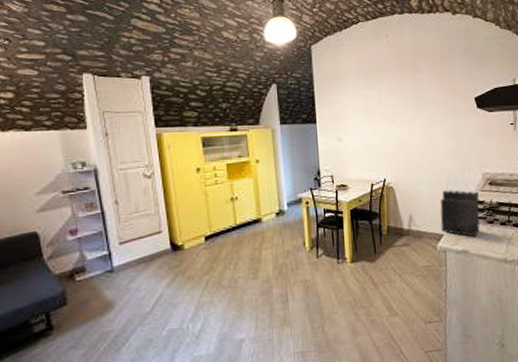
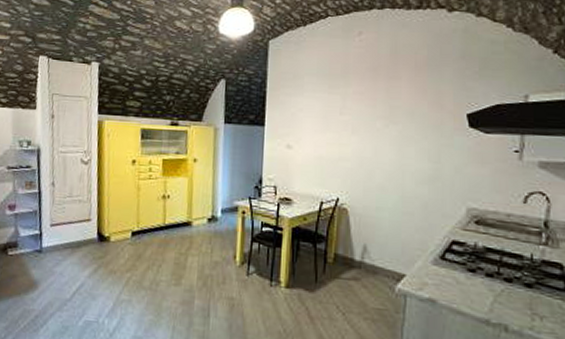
knife block: present [440,171,480,237] -> none [403,200,459,285]

